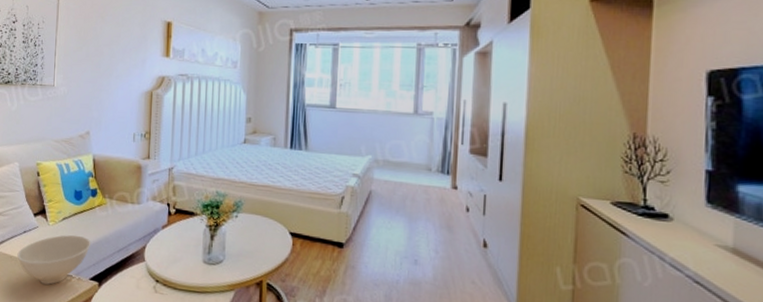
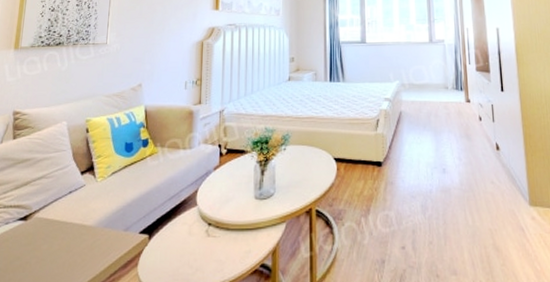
bowl: present [17,234,91,285] -> none [60,188,142,246]

